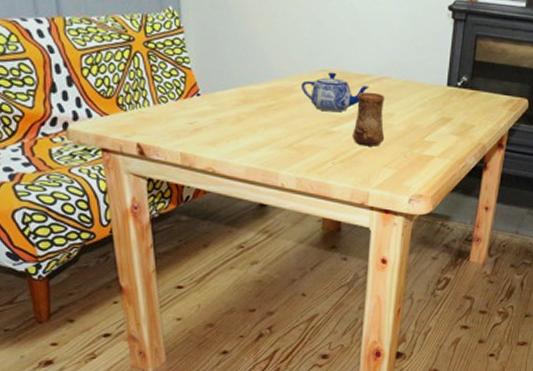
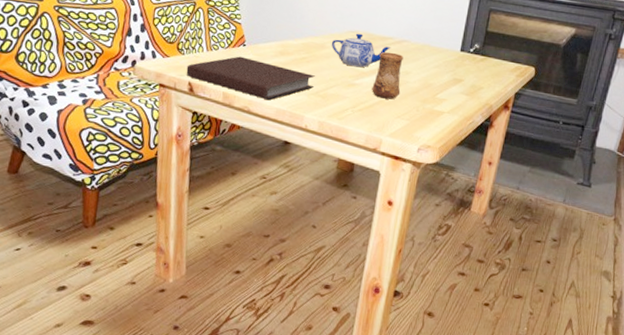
notebook: none [132,108,287,159] -> present [186,56,316,101]

